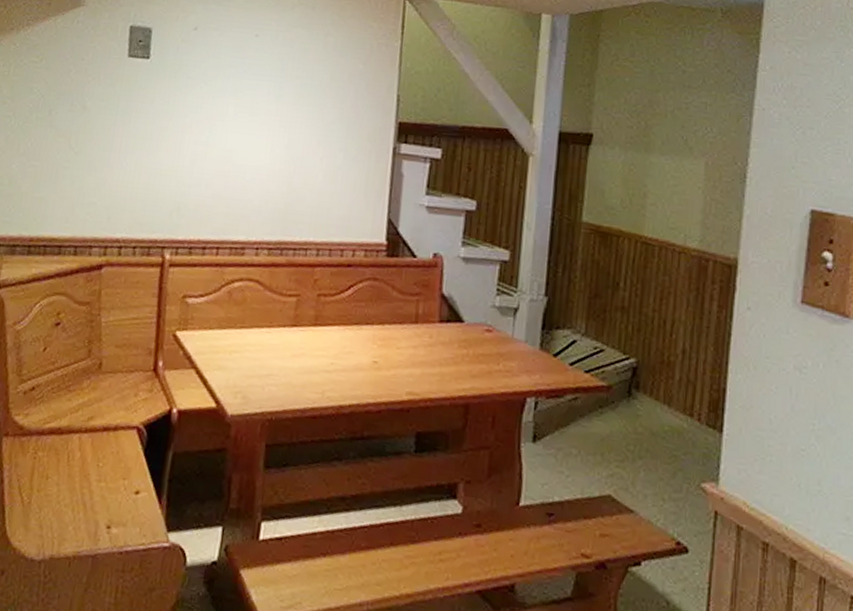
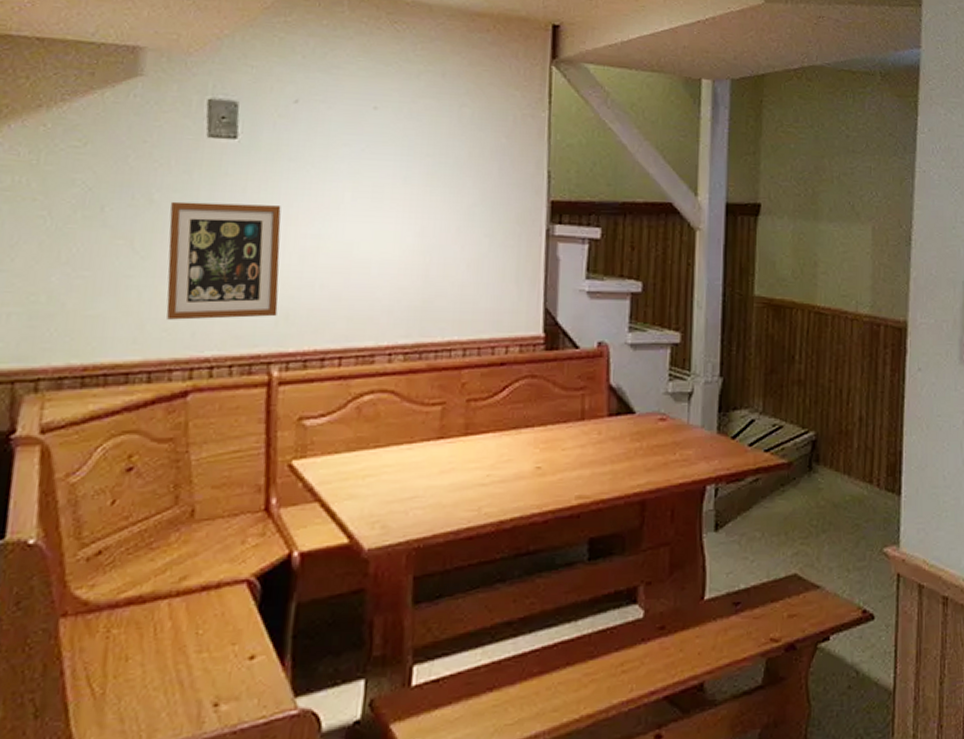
picture frame: none [90,108,180,209] -> present [166,201,281,320]

